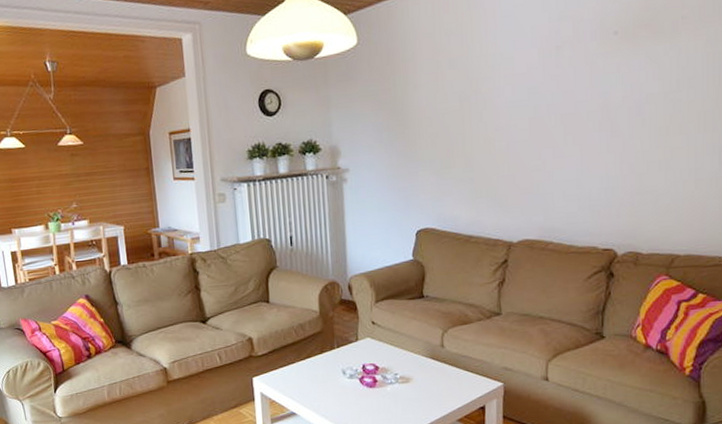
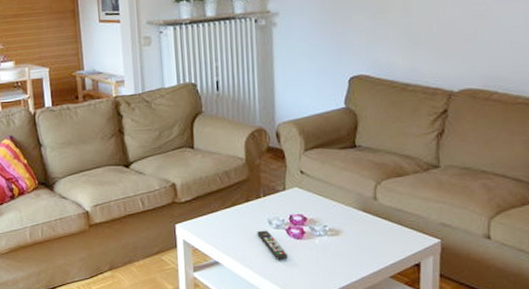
remote control: none [331,380,361,408] -> present [257,230,288,260]

